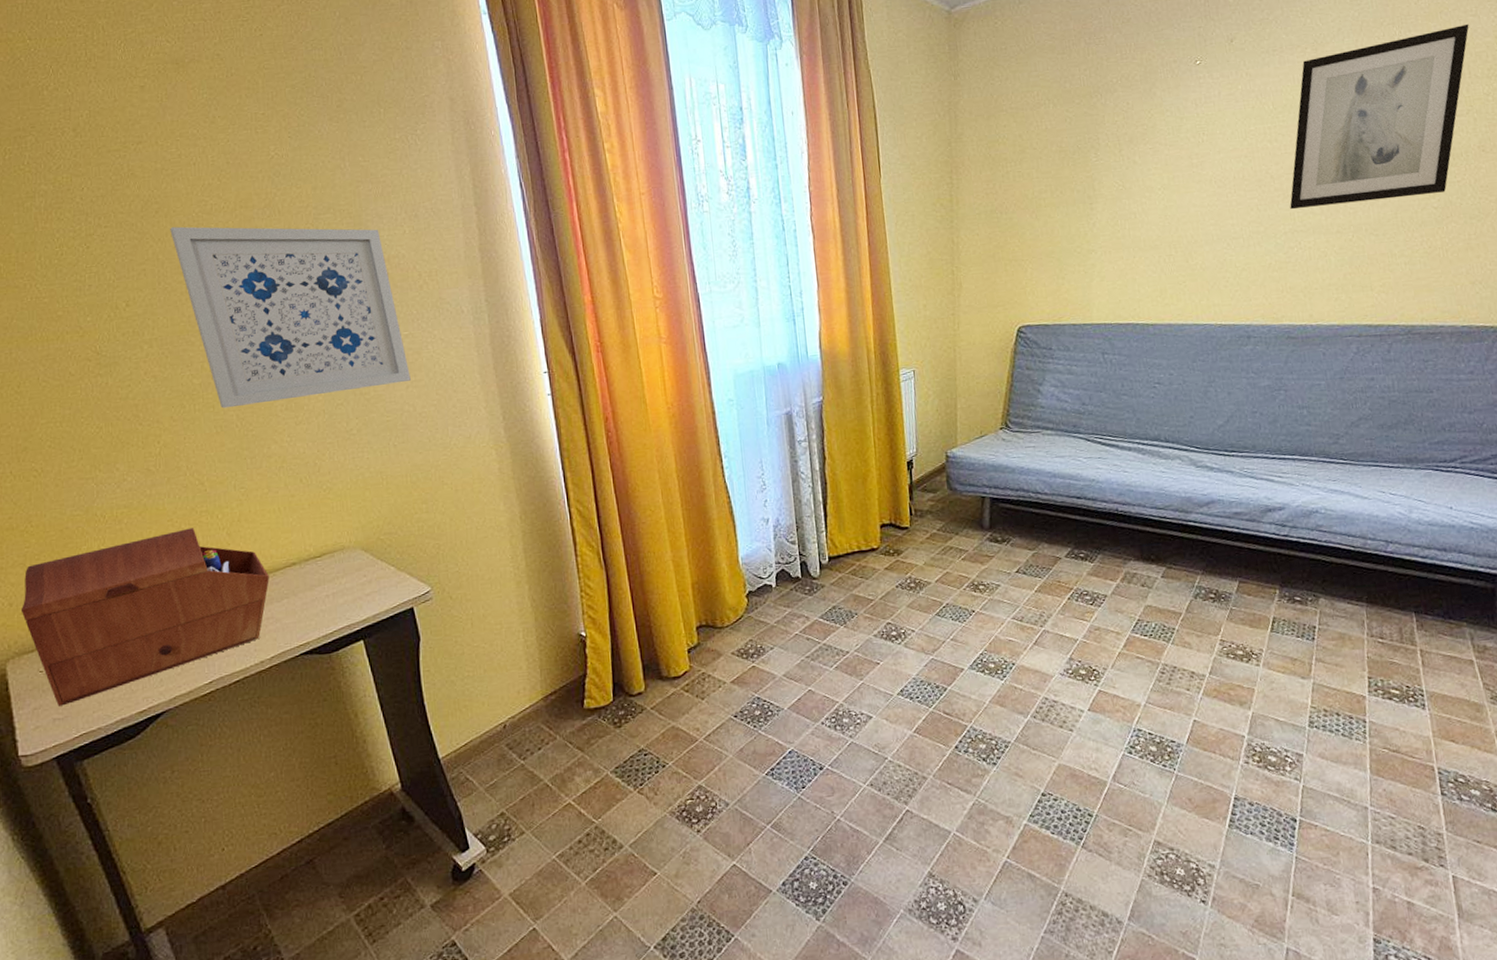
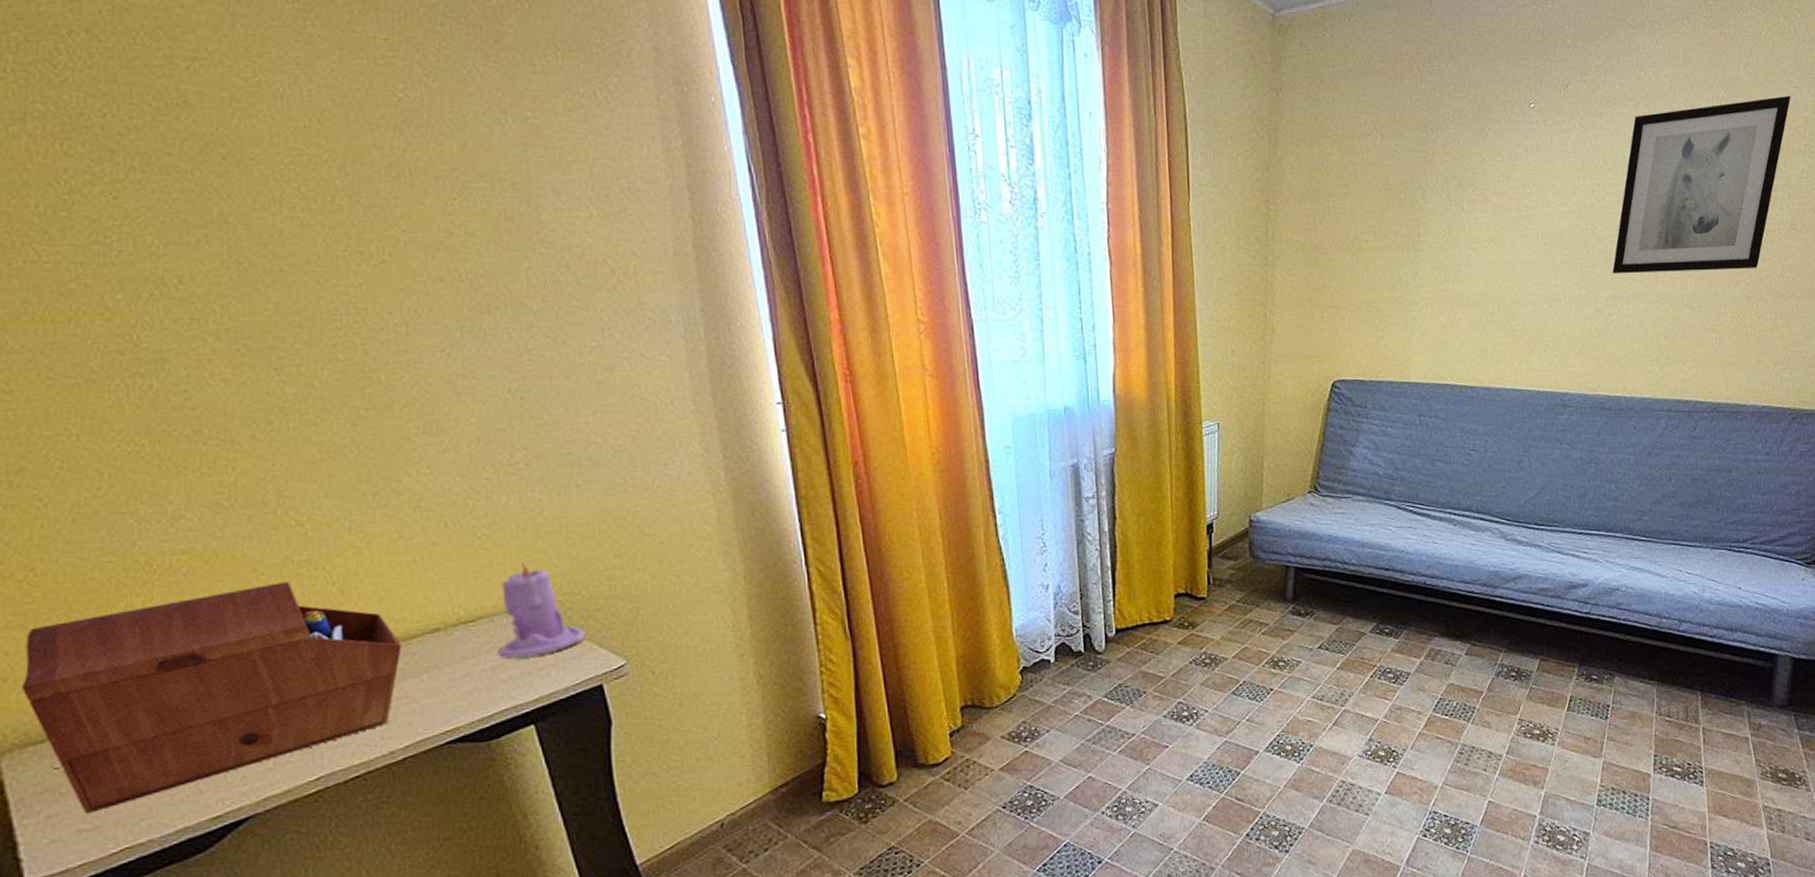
wall art: present [170,226,411,409] -> none [245,181,600,428]
candle: none [336,509,400,587] -> present [497,562,585,659]

